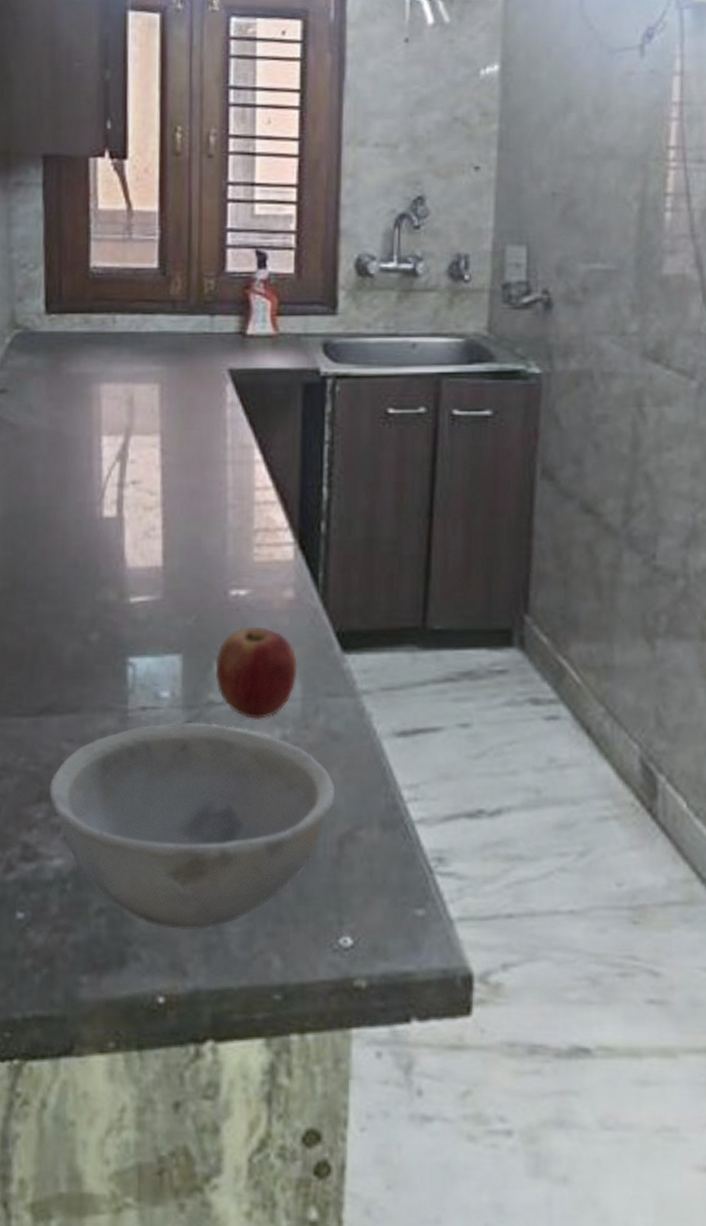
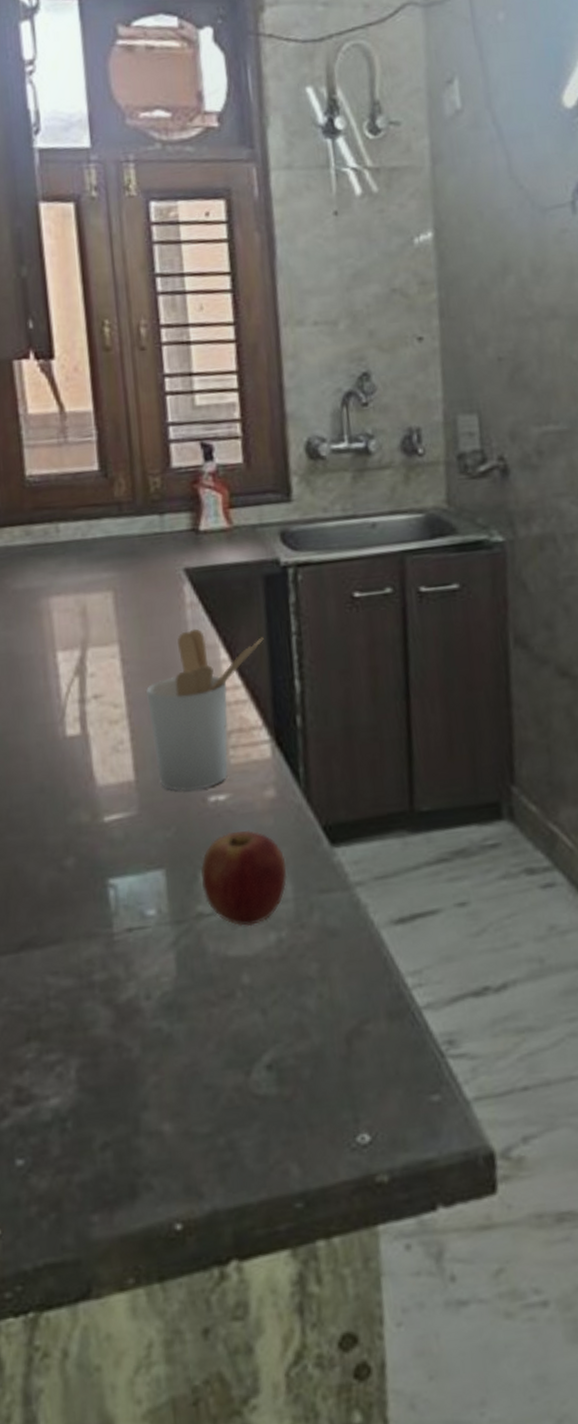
bowl: present [48,723,336,931] -> none [36,935,339,1153]
utensil holder: none [180,427,297,581] -> present [145,628,264,791]

